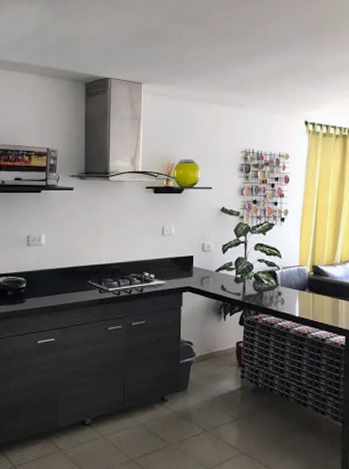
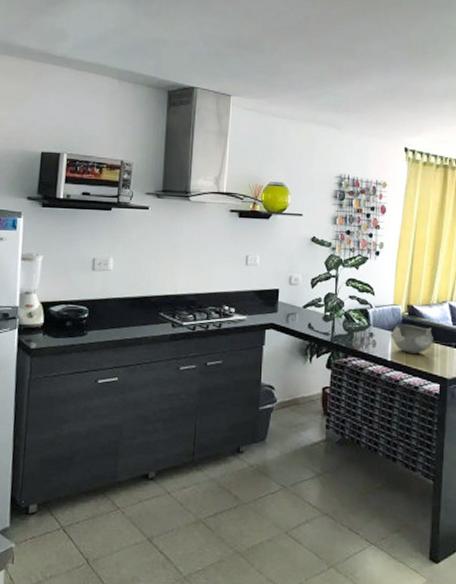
bowl: none [298,282,338,309] -> present [391,323,433,354]

